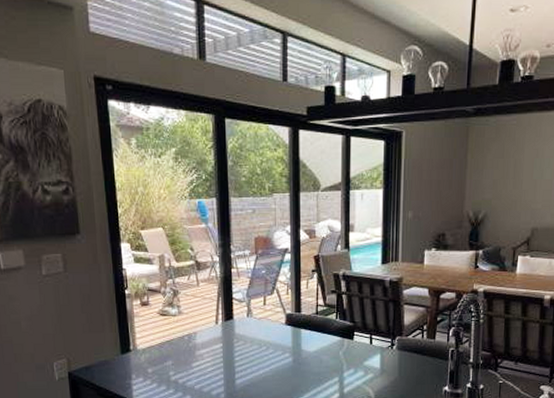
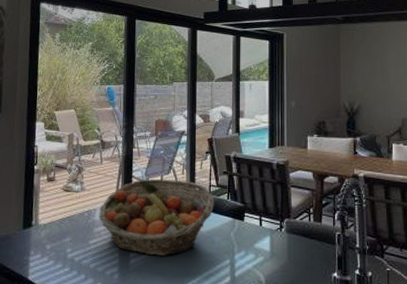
fruit basket: none [199,300,322,376] -> present [98,179,214,256]

